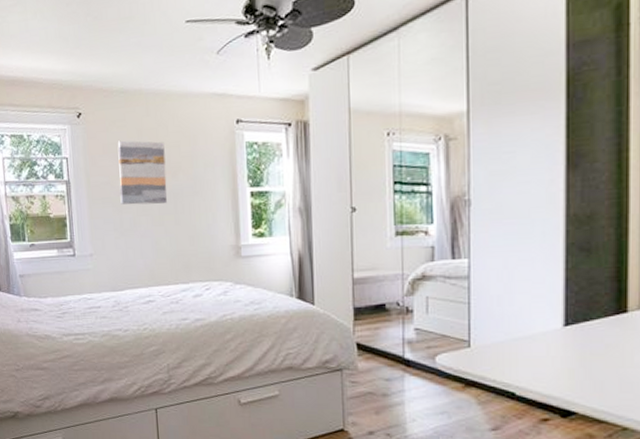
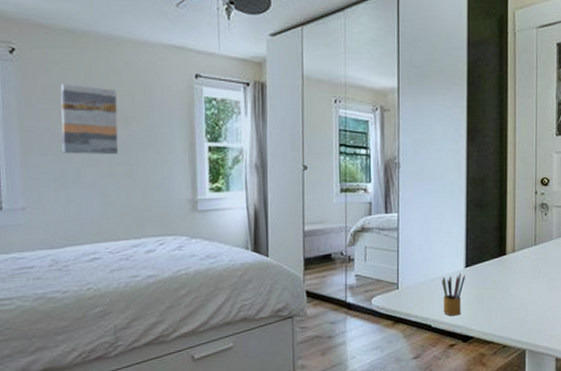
pencil box: none [530,333,564,385] -> present [442,273,465,316]

